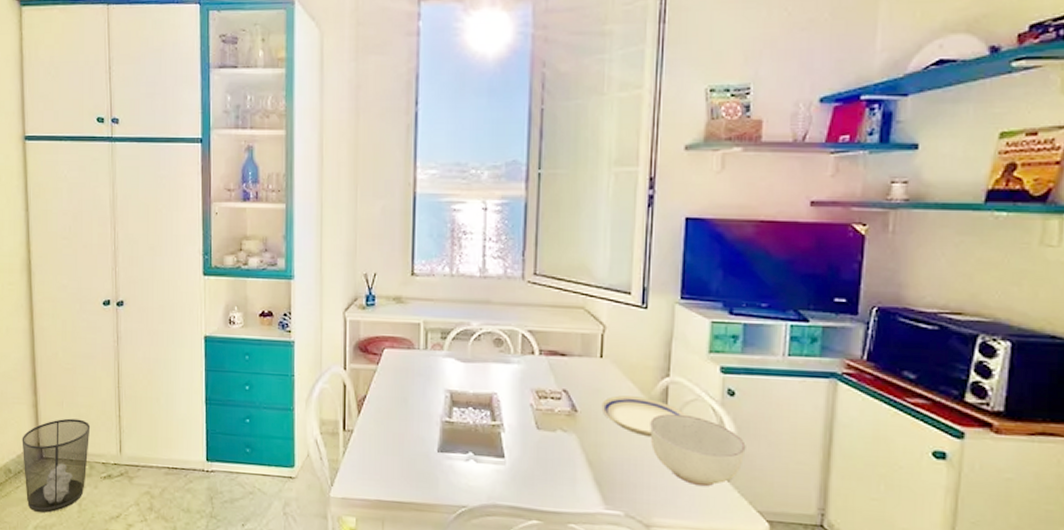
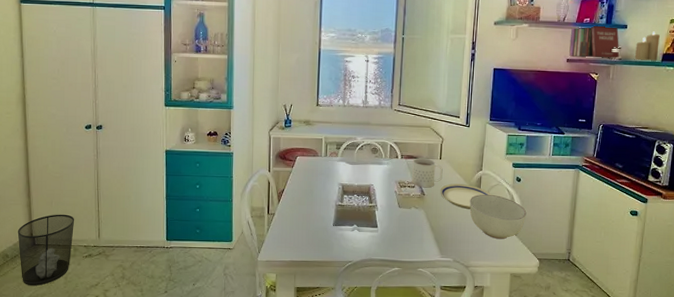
mug: none [556,354,606,401] -> present [411,158,443,188]
books: none [814,144,906,199] -> present [569,24,620,59]
candle: none [933,153,980,202] -> present [634,31,660,61]

